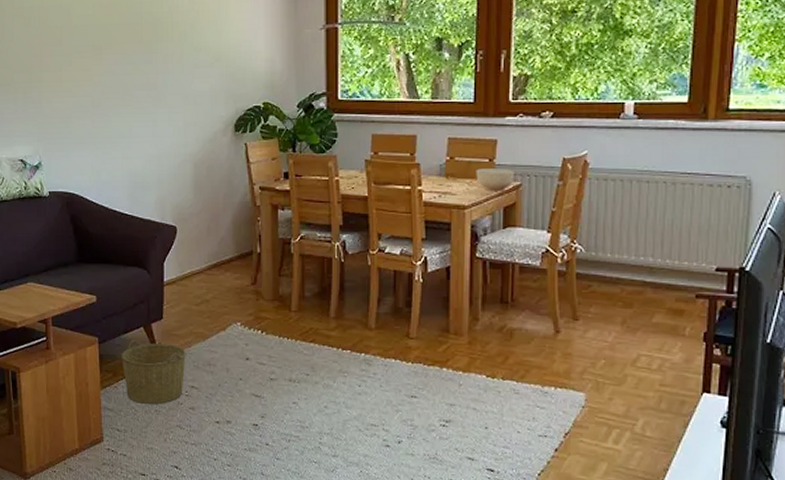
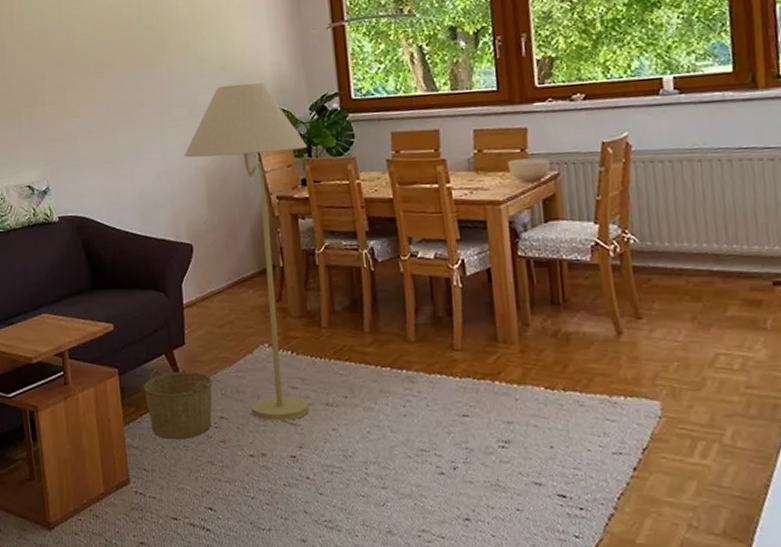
floor lamp: none [174,76,292,393] -> present [184,83,310,421]

